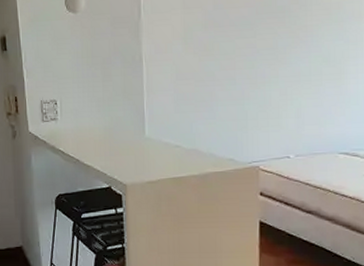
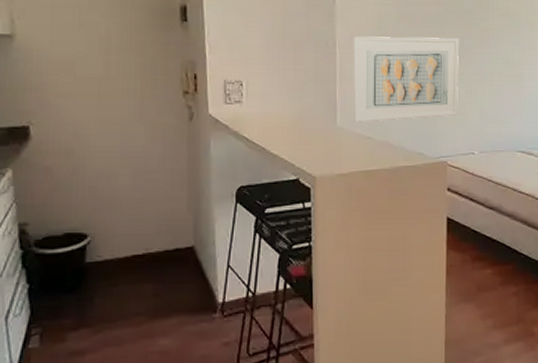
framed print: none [160,40,273,132] -> present [353,36,460,122]

